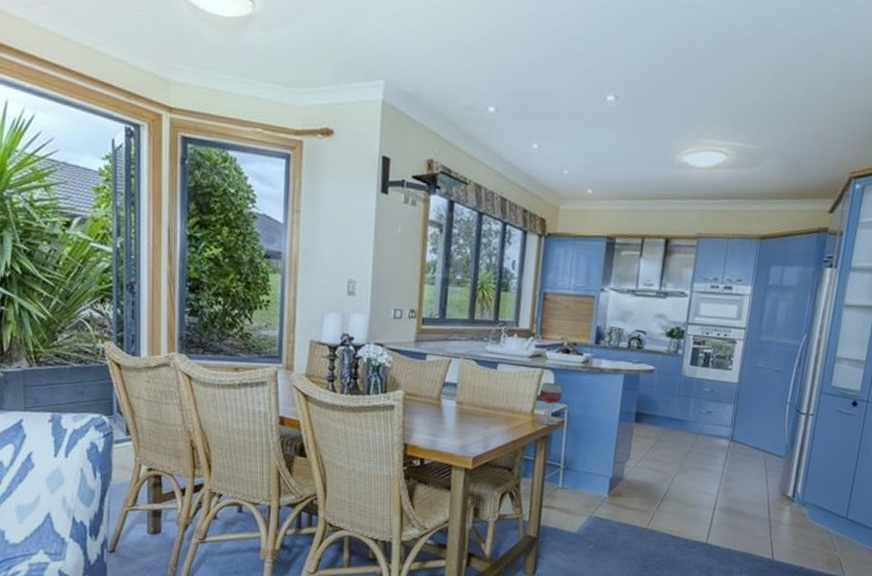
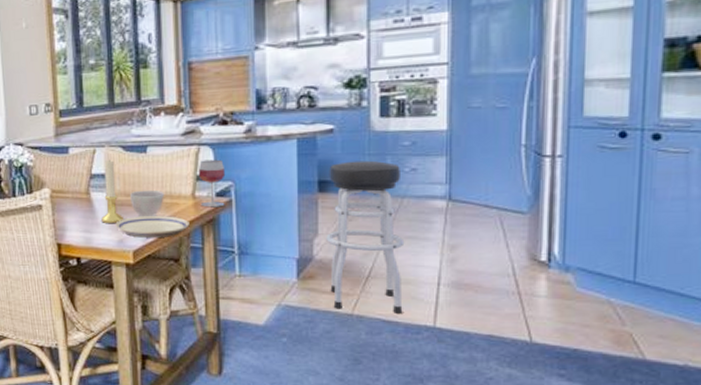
candle holder: none [448,370,469,431] -> present [101,159,125,224]
plate: none [460,426,526,448] -> present [115,216,190,238]
bowl: none [476,402,507,429] -> present [130,189,164,218]
bar stool: none [632,399,700,530] -> present [326,160,405,313]

